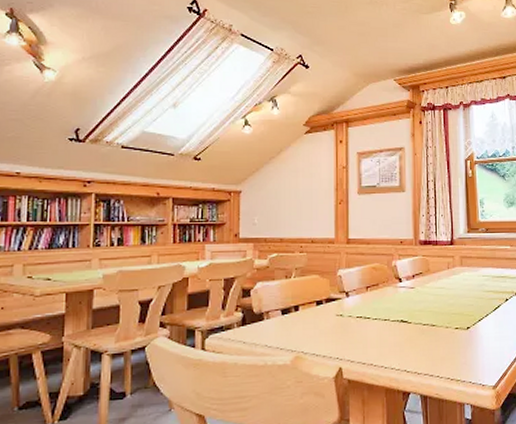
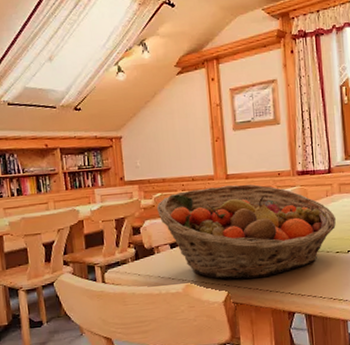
fruit basket: none [270,250,456,353] -> present [156,184,336,279]

